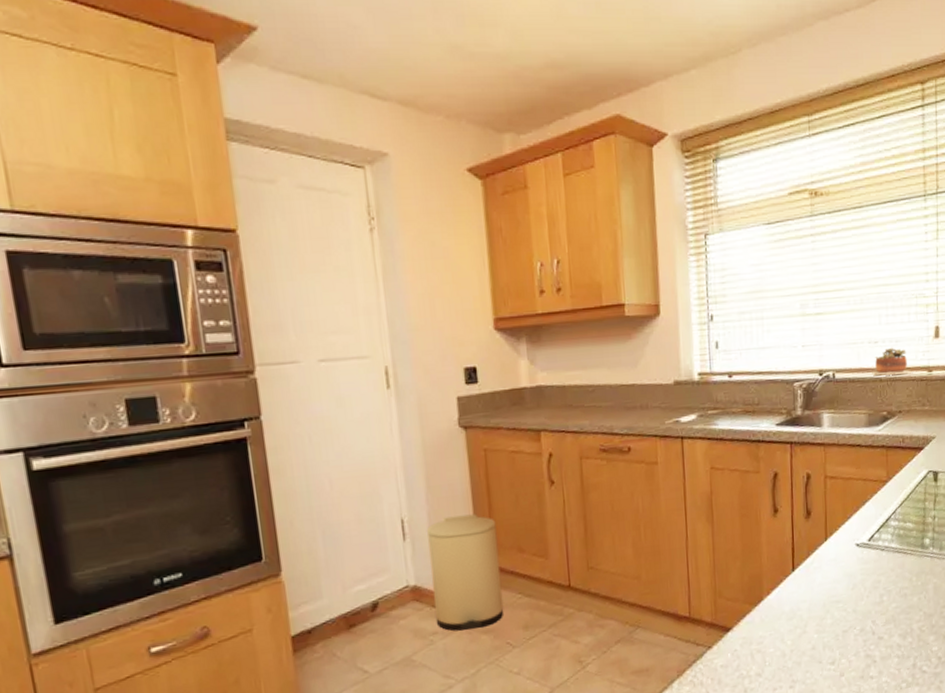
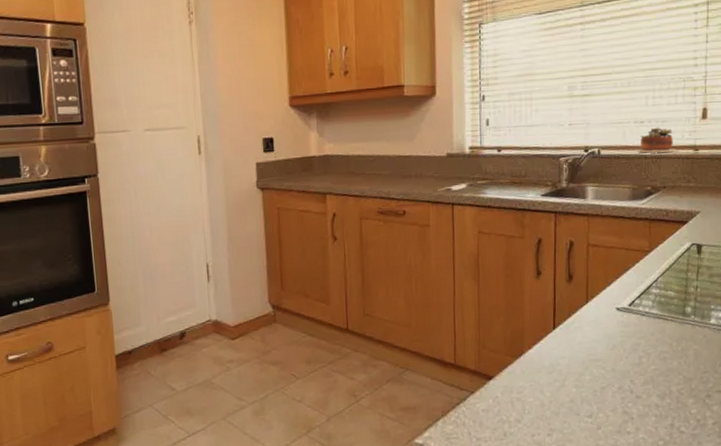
pedal bin: present [427,513,504,631] -> none [228,262,290,361]

